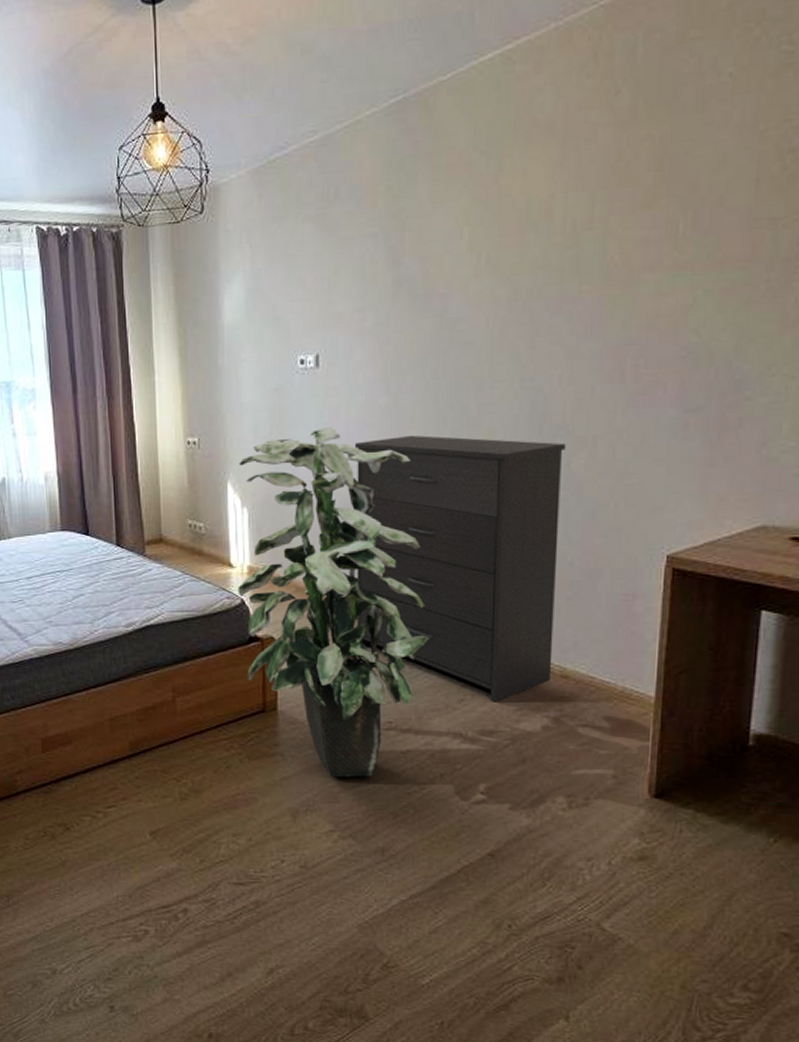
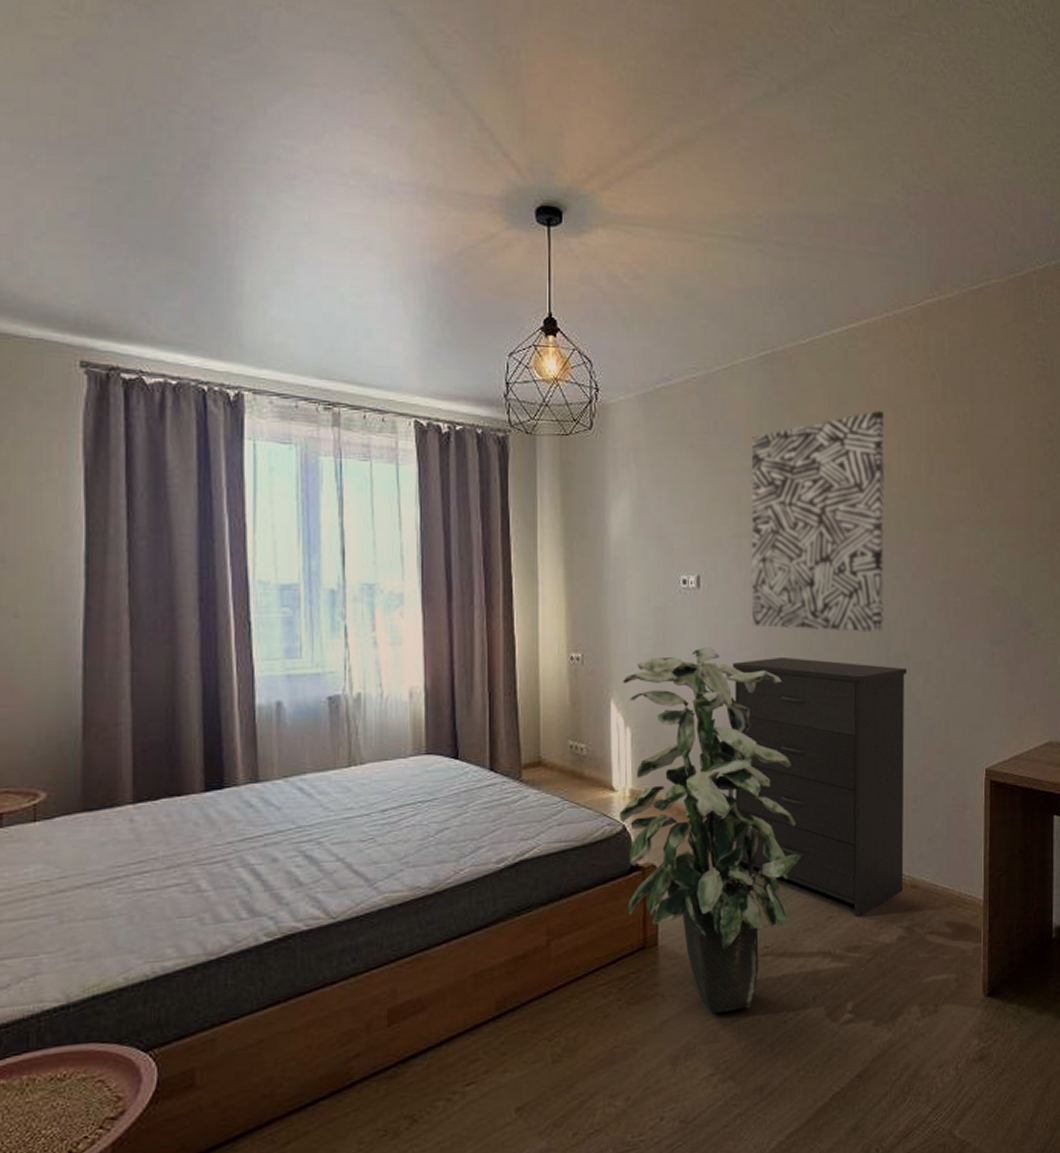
wall art: none [376,146,547,405] -> present [751,411,885,632]

